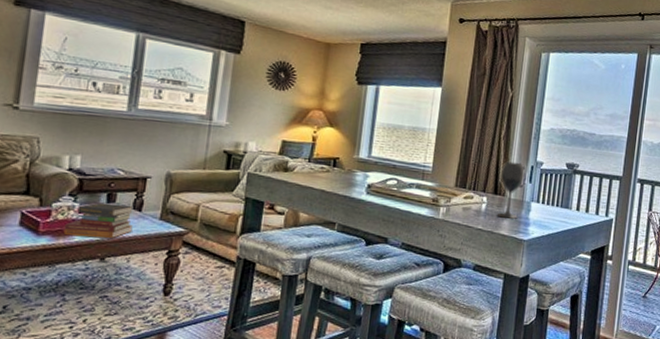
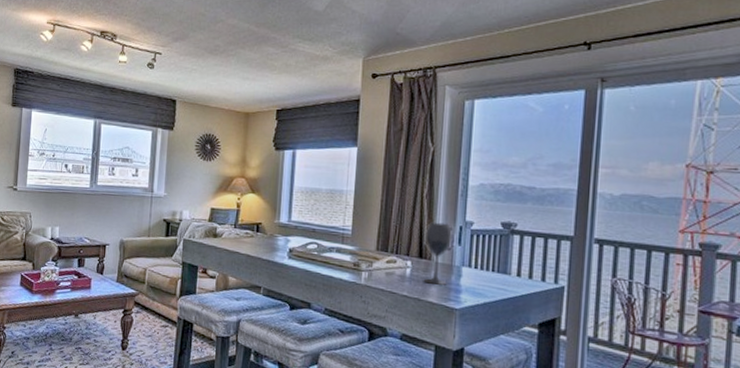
books: present [63,202,133,239] -> none [49,267,97,298]

